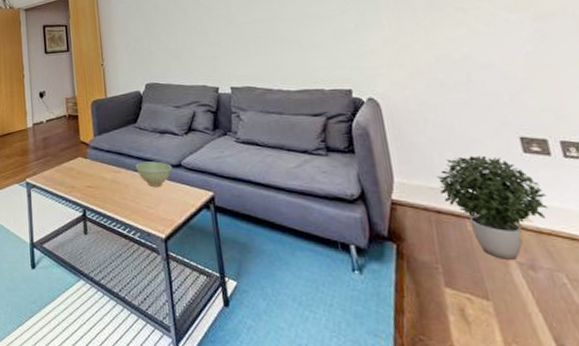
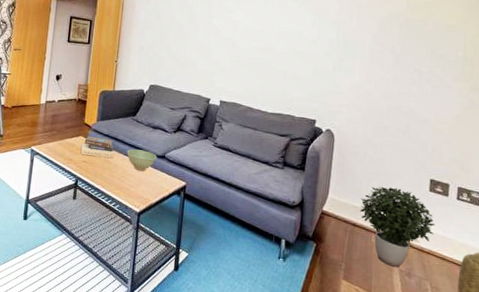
books: none [81,154,121,179] -> present [80,135,114,158]

